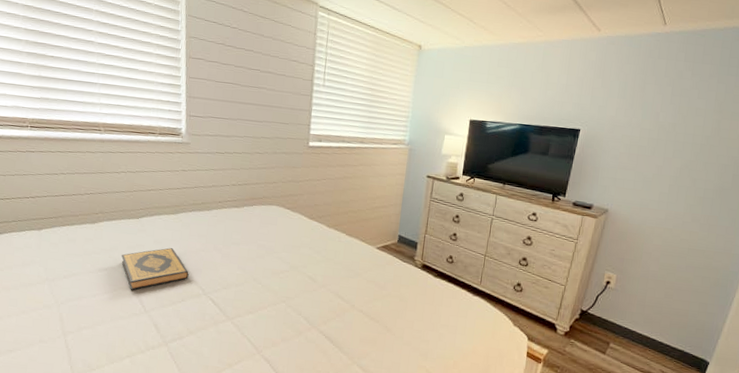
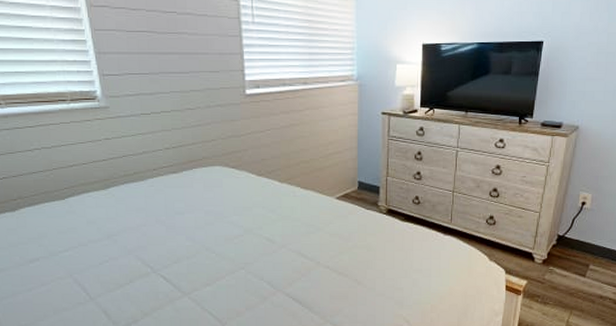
hardback book: present [121,248,189,291] -> none [52,227,133,279]

